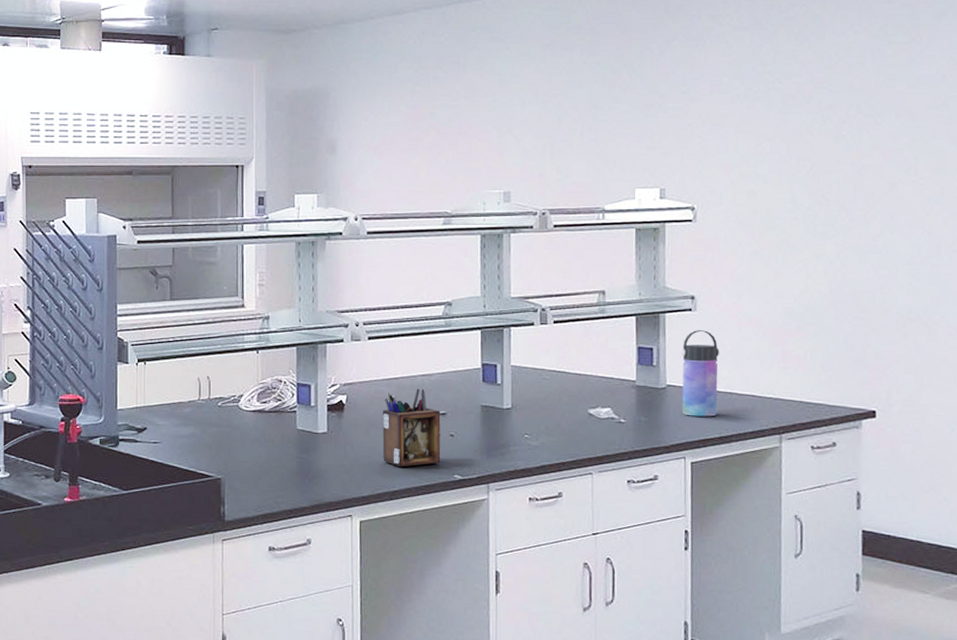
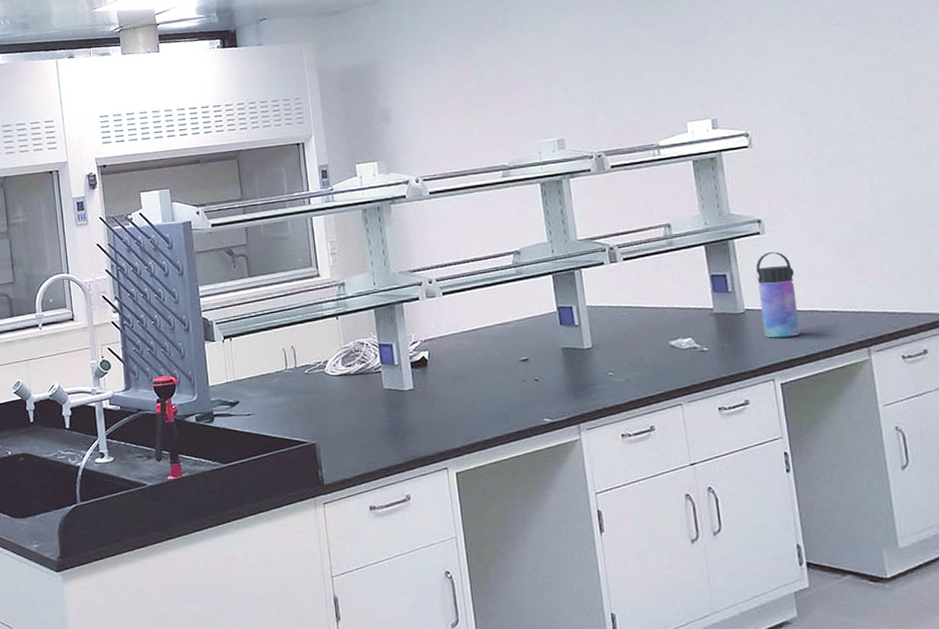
desk organizer: present [382,388,441,467] -> none [465,337,529,416]

